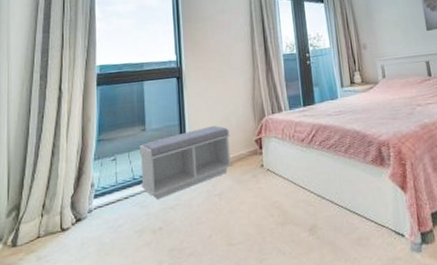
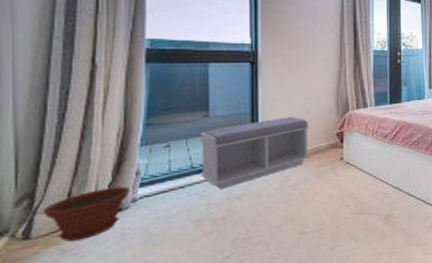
plant pot: none [25,197,87,249] -> present [42,186,130,242]

